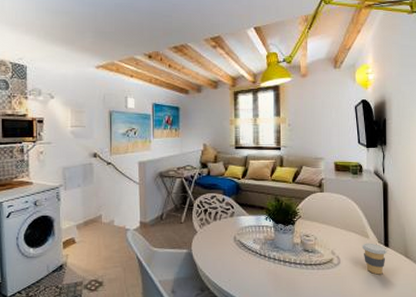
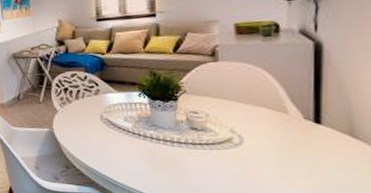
coffee cup: present [362,243,387,275] -> none [276,119,318,157]

